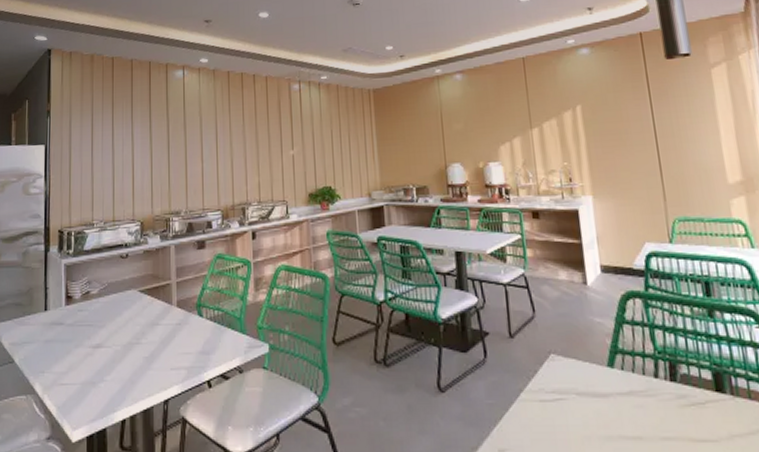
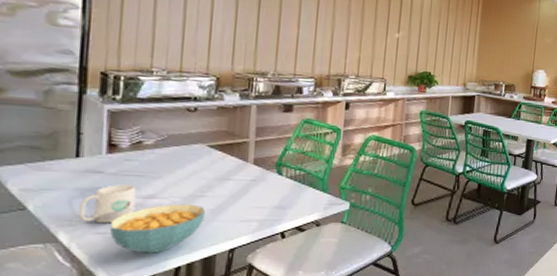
mug: none [49,335,88,375] -> present [79,185,137,224]
cereal bowl: none [70,352,142,405] -> present [109,204,206,253]

